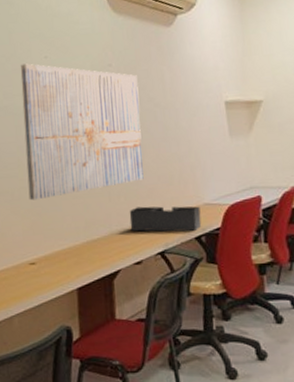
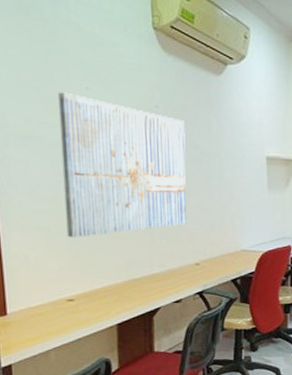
desk organizer: present [129,206,202,232] -> none [171,249,238,275]

